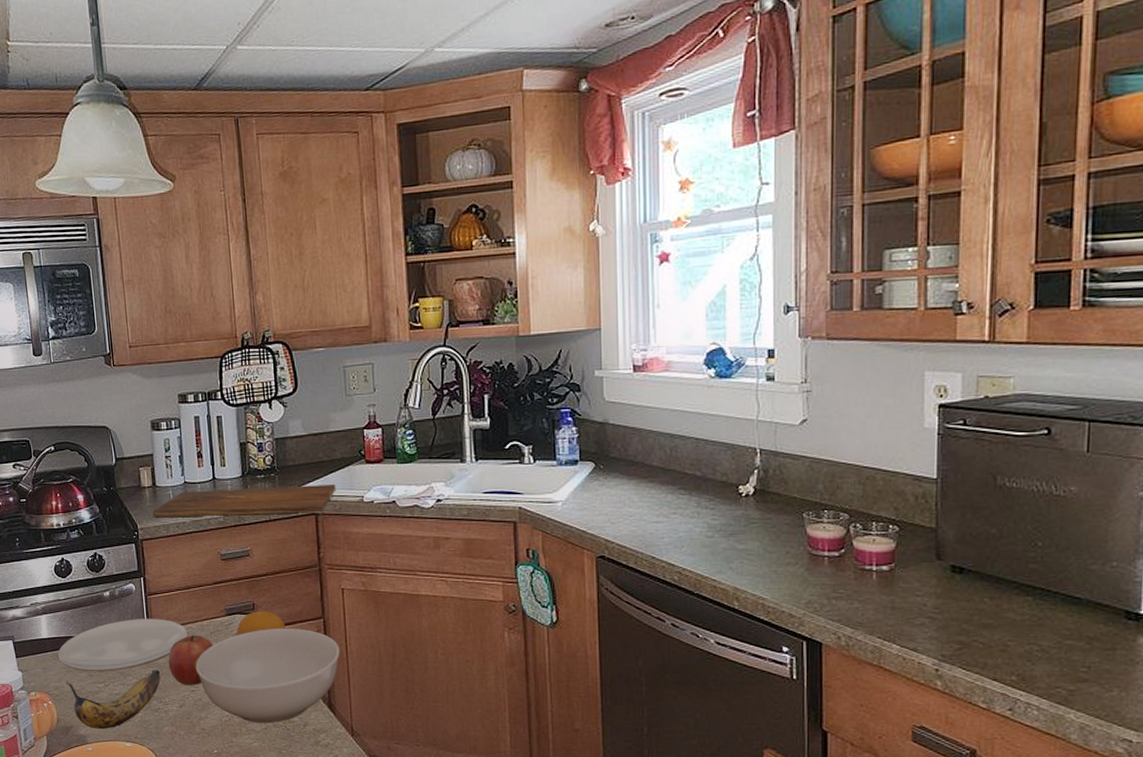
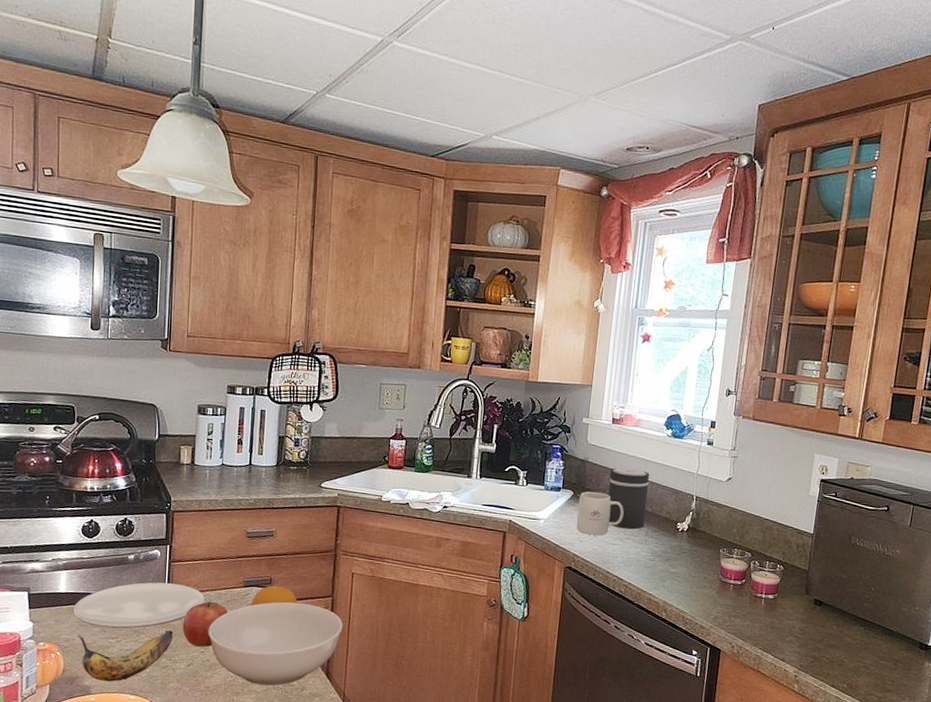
cutting board: present [152,485,336,518] -> none [187,473,360,506]
mug: none [602,459,664,514] -> present [576,491,624,536]
cylinder: none [639,424,694,501] -> present [608,467,649,529]

